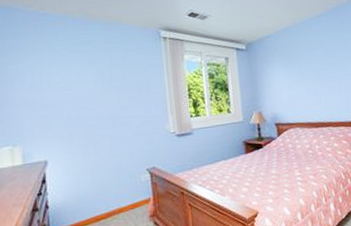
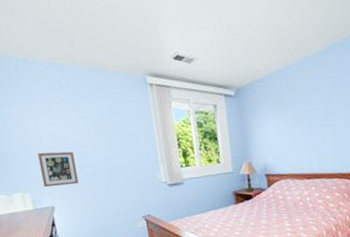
picture frame: none [36,102,79,140] -> present [38,151,78,188]

